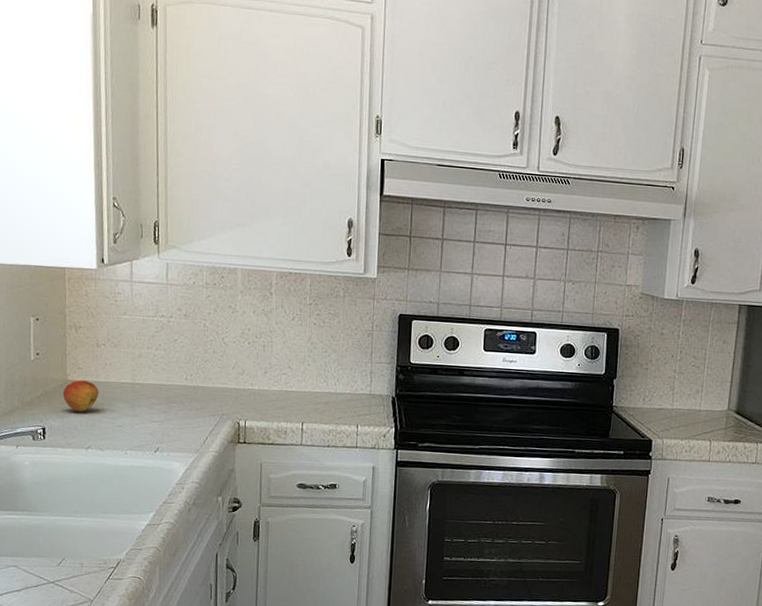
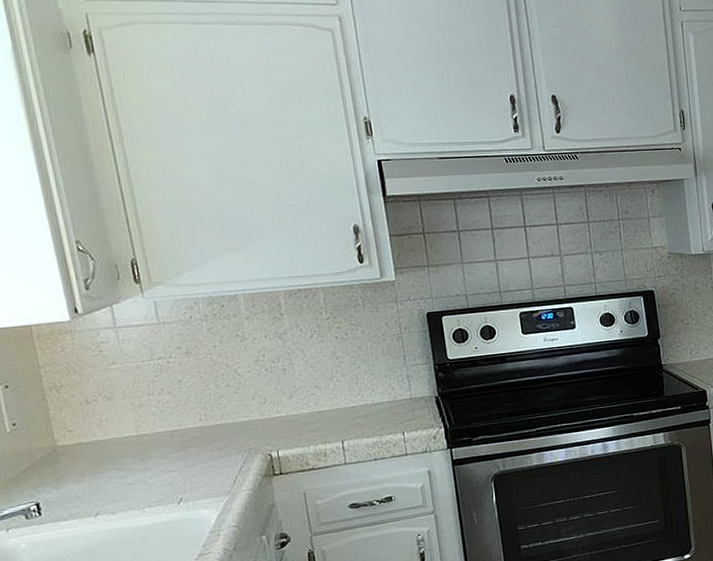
fruit: present [62,380,99,412] -> none [53,443,99,478]

